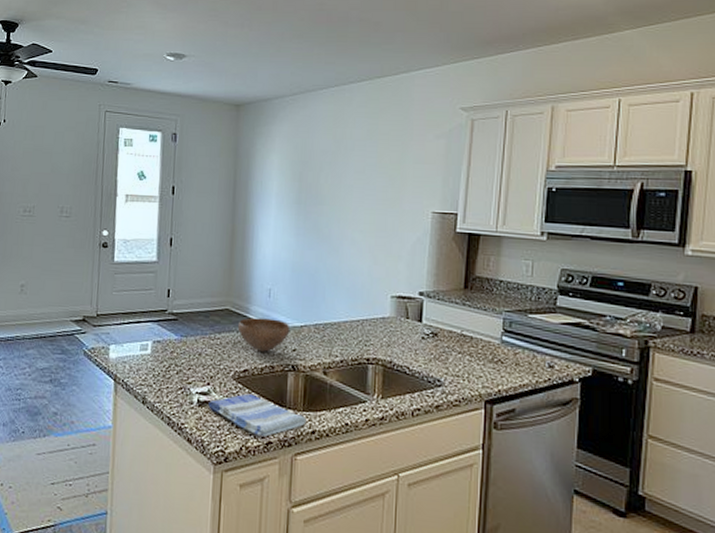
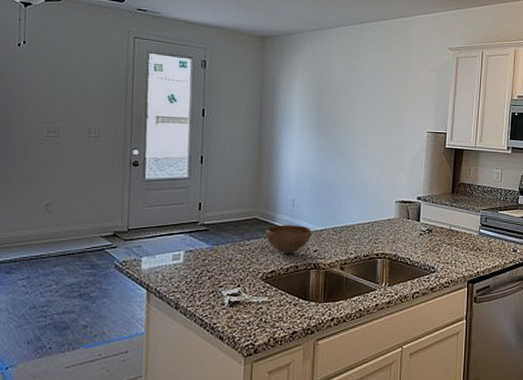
dish towel: present [208,393,307,437] -> none [239,291,327,328]

